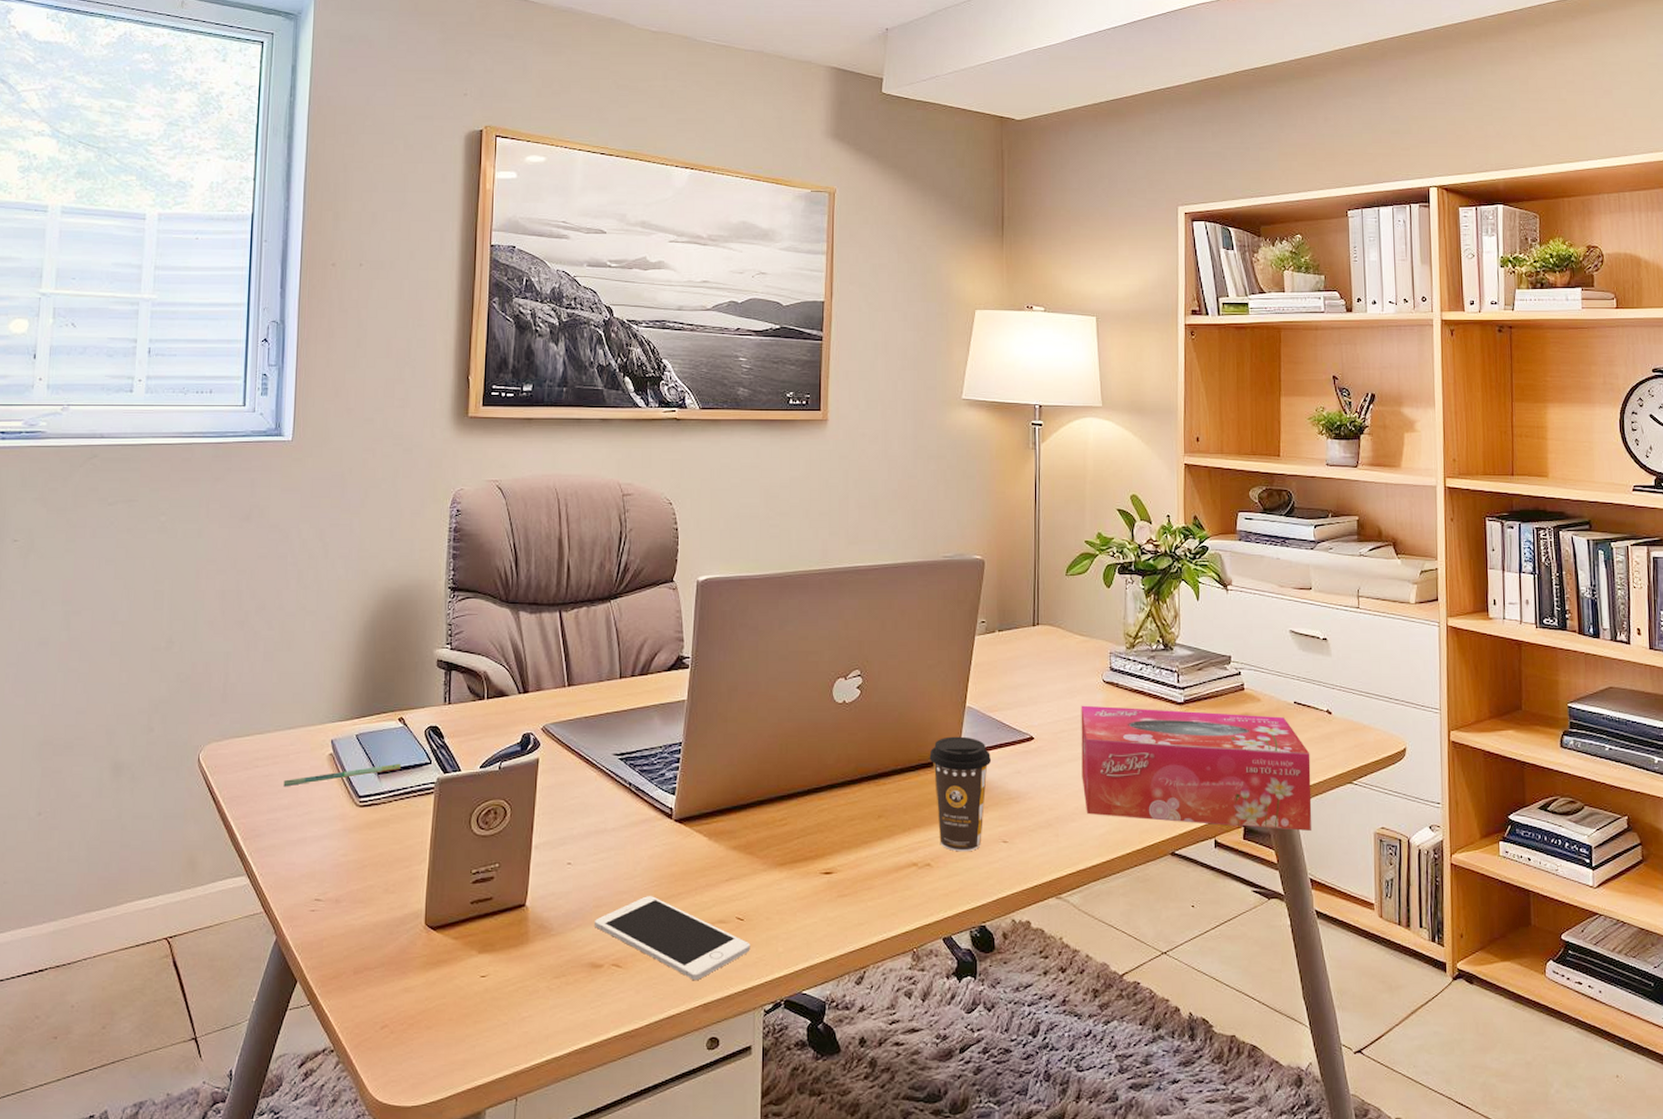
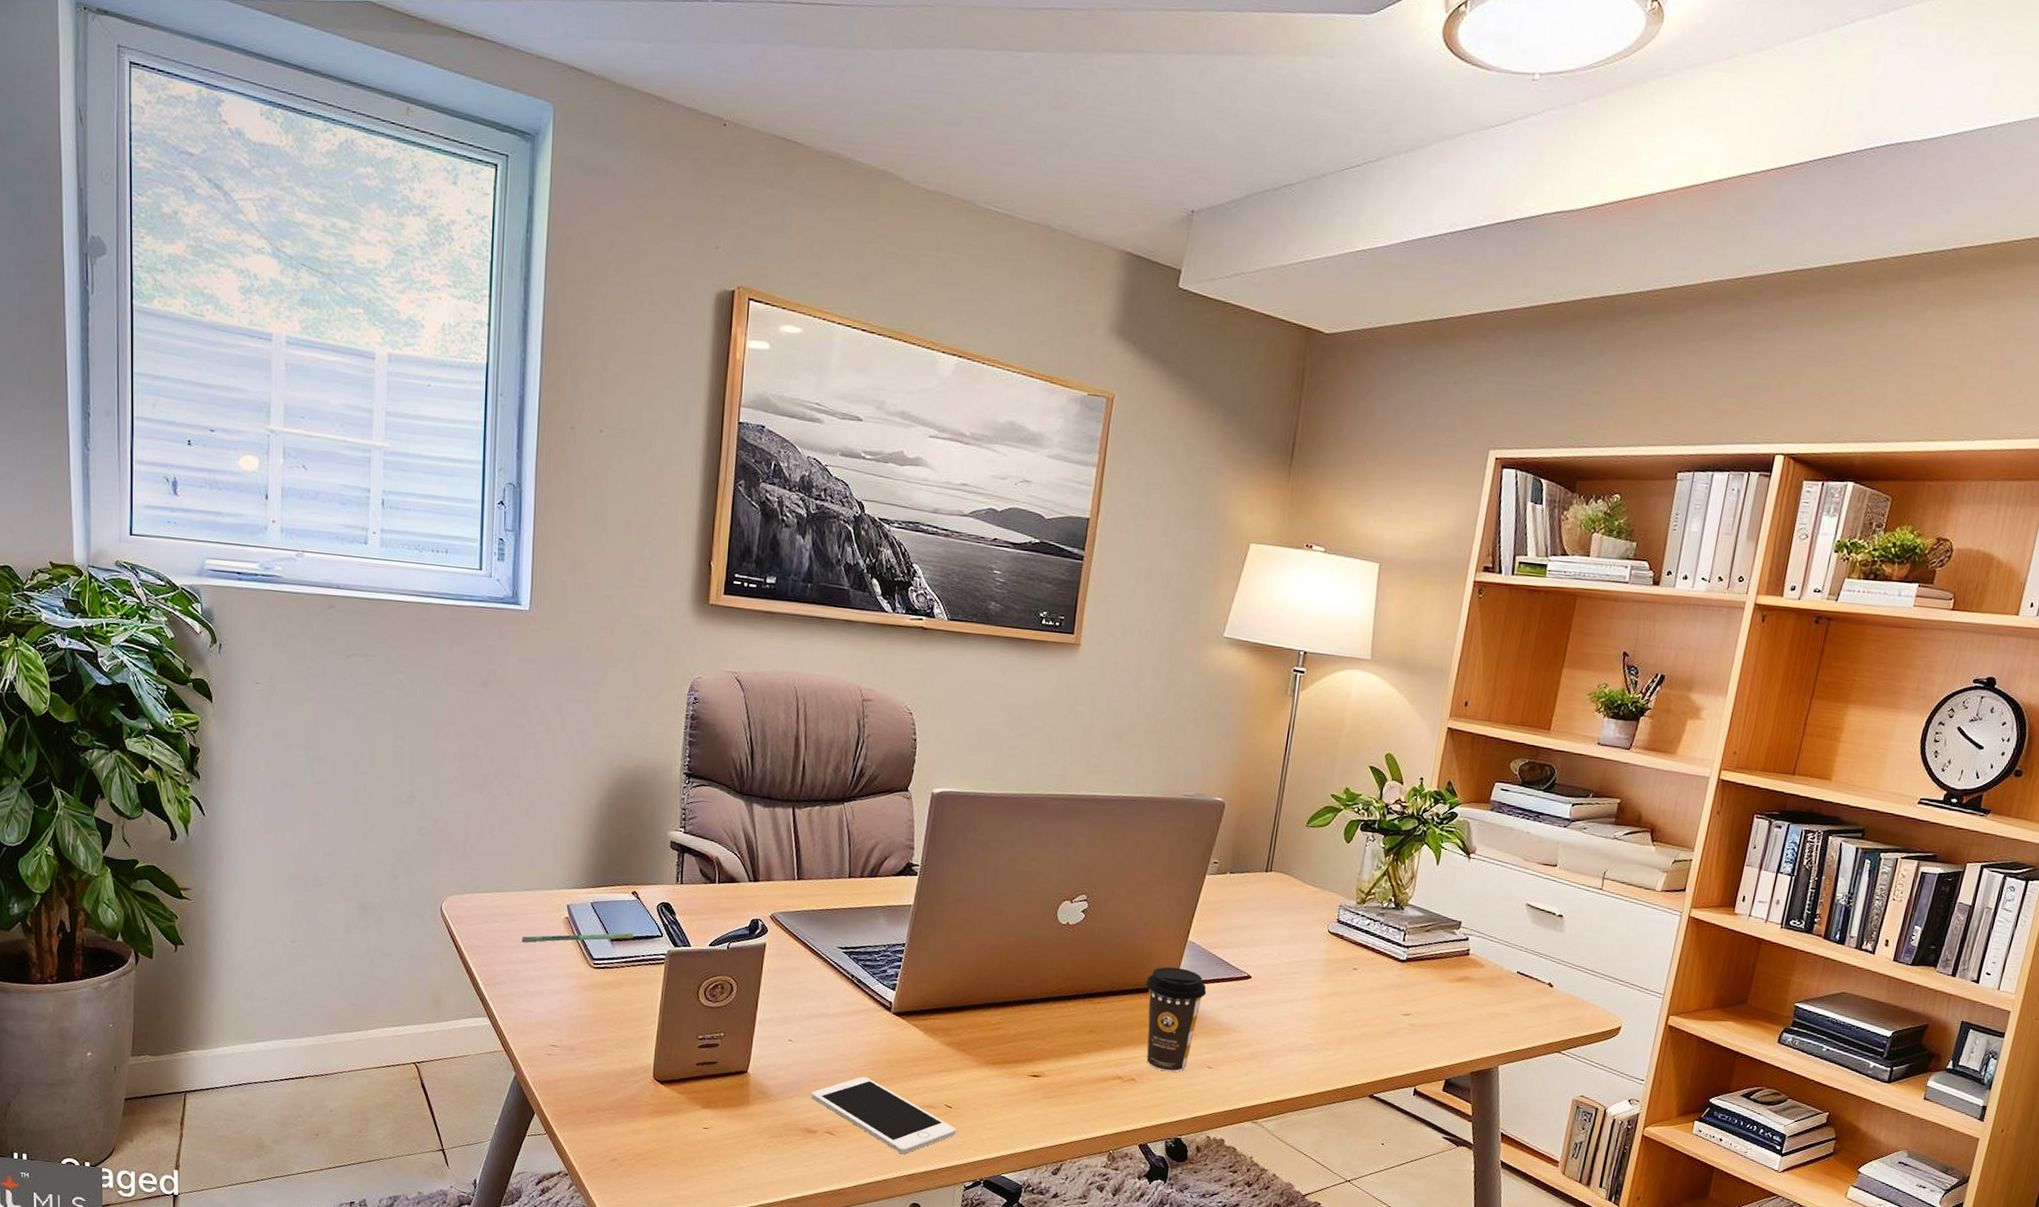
tissue box: present [1081,705,1312,832] -> none [1293,952,1524,1092]

